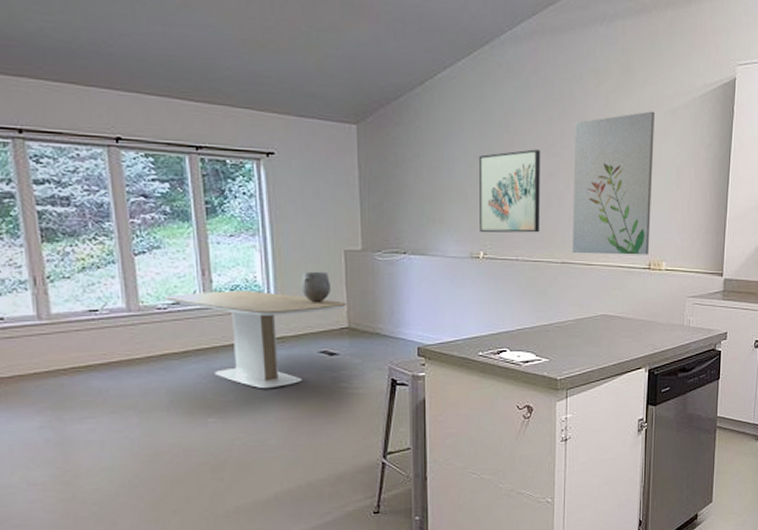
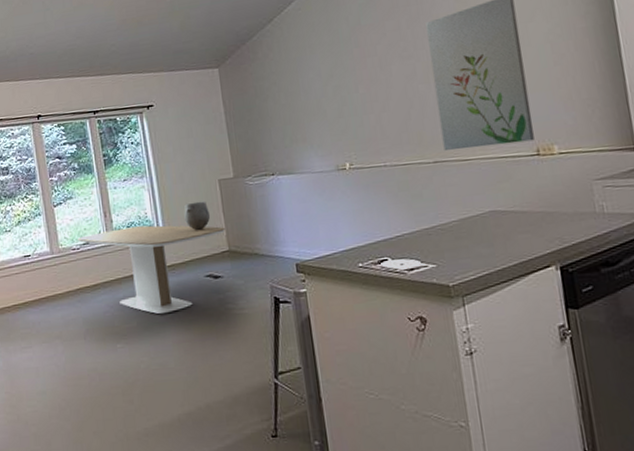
wall art: present [480,149,540,233] -> none [333,56,405,144]

